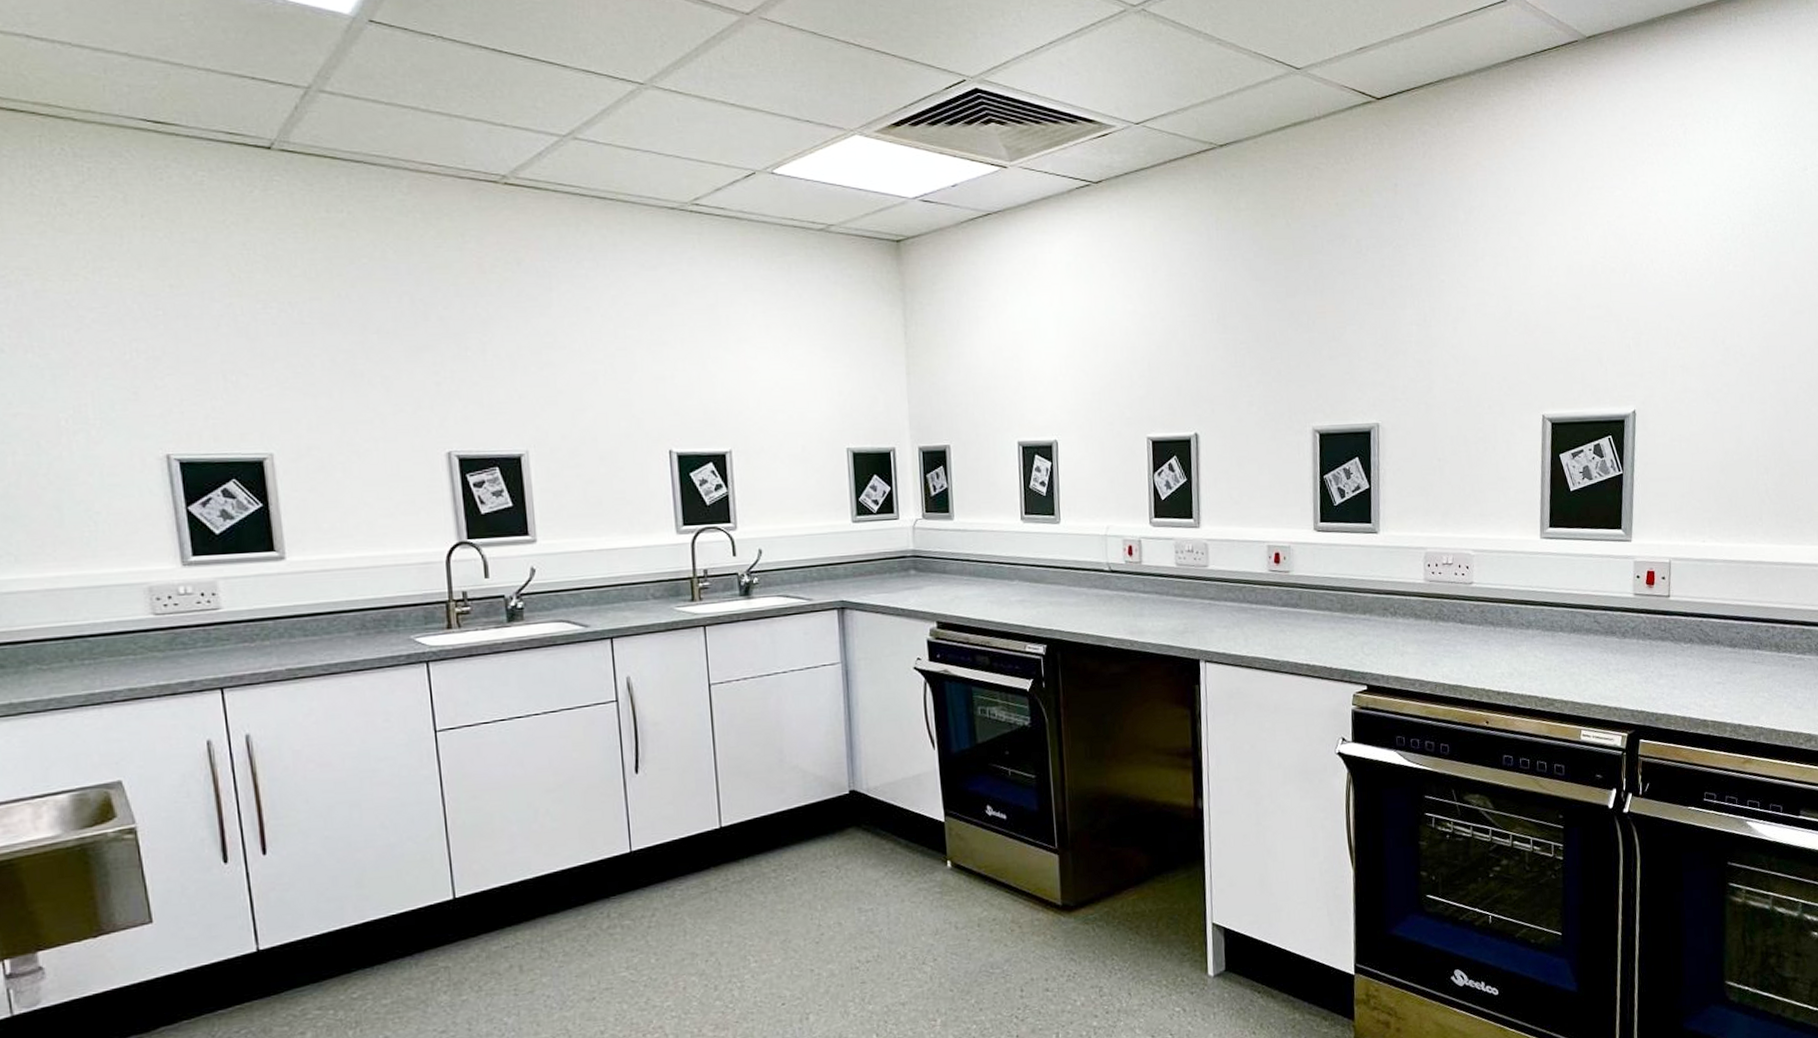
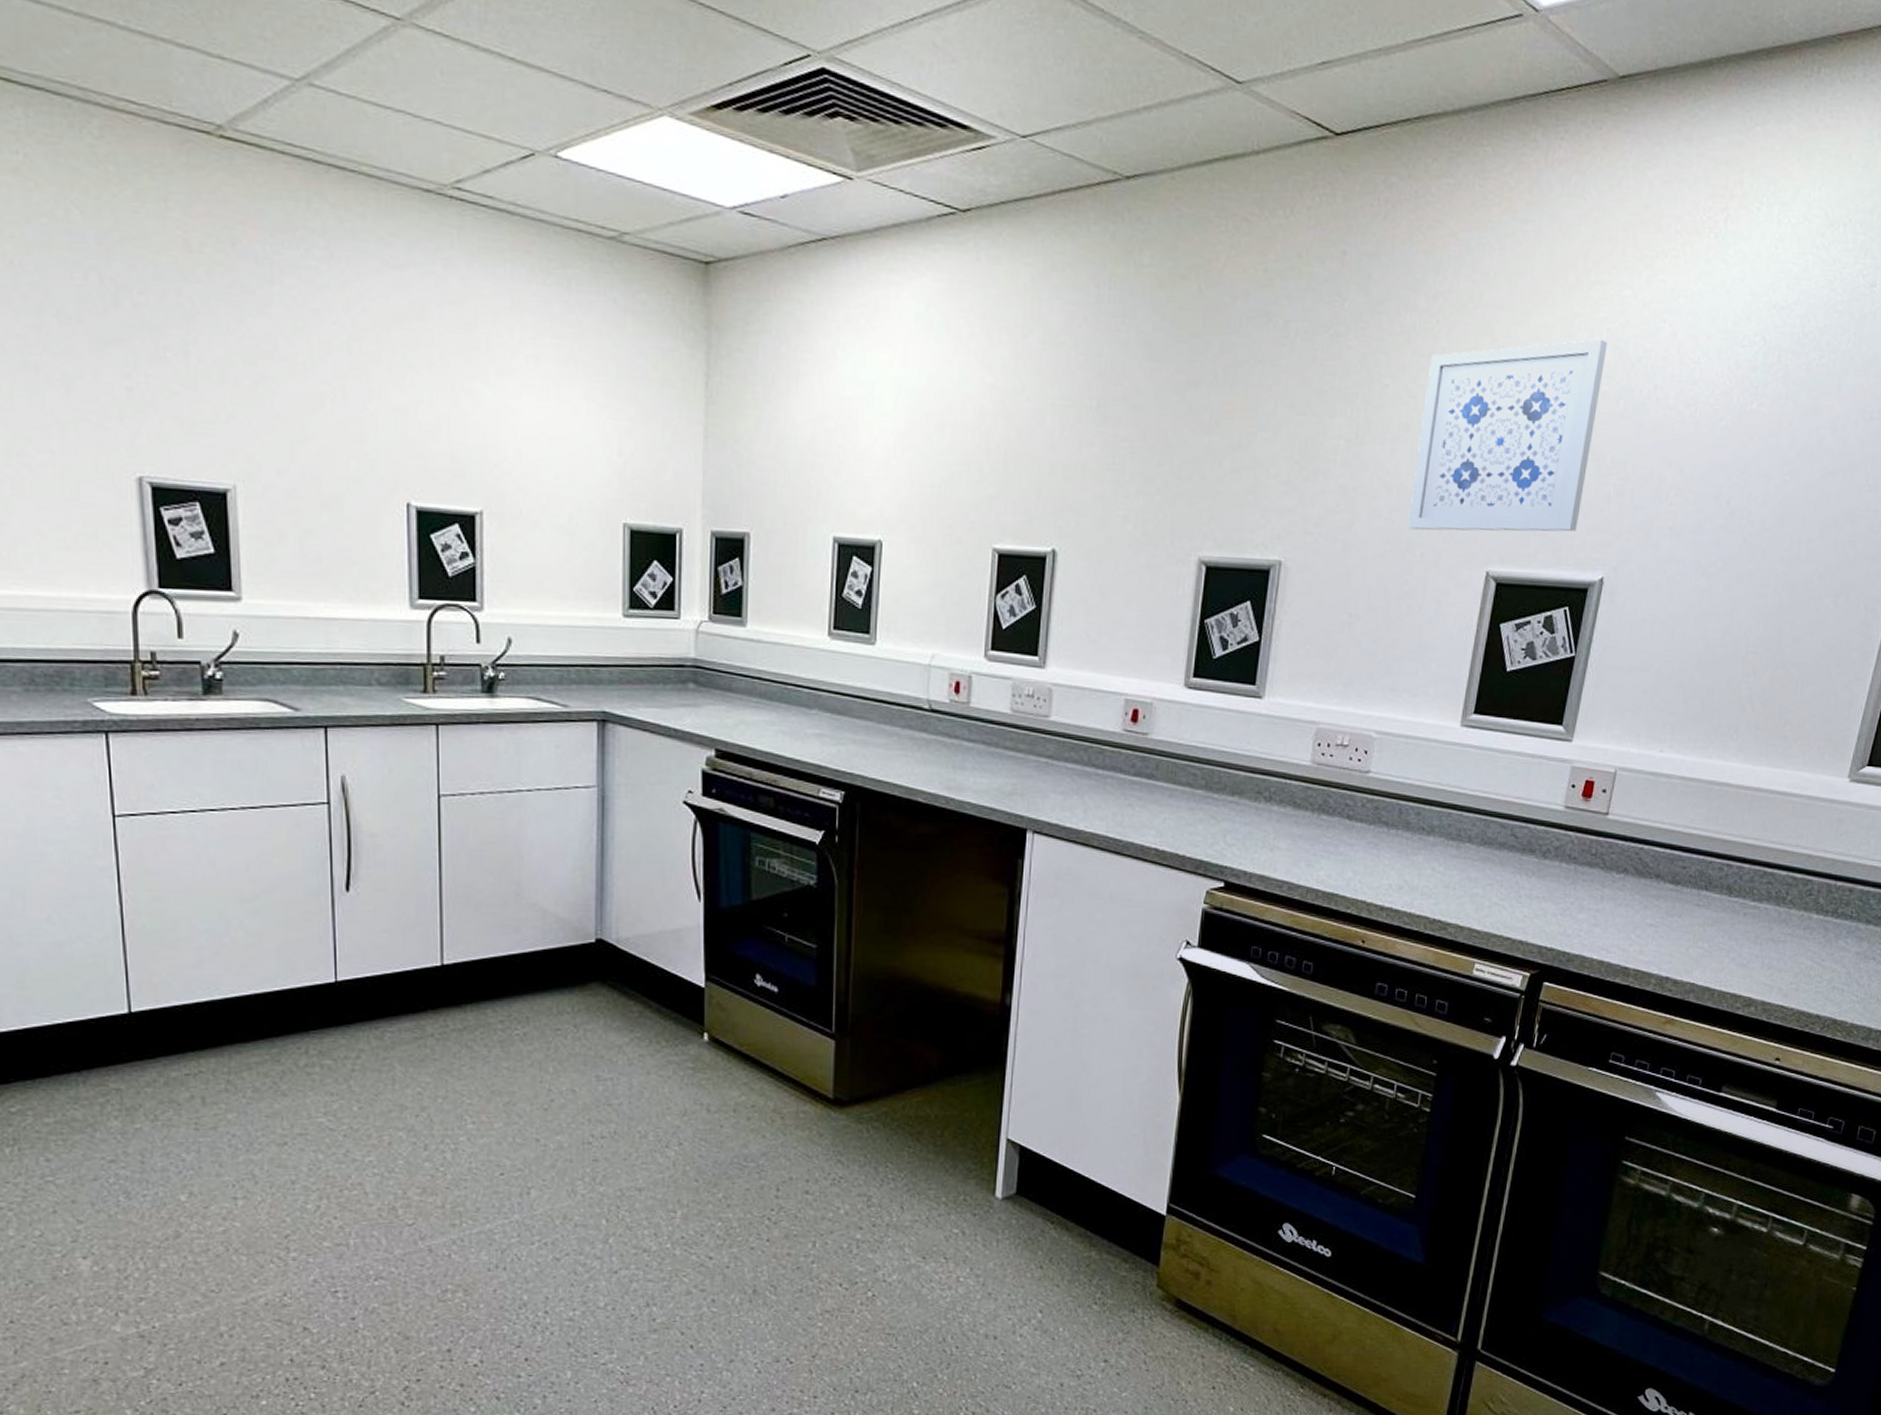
wall art: none [1474,229,1610,389] -> present [1408,339,1608,532]

